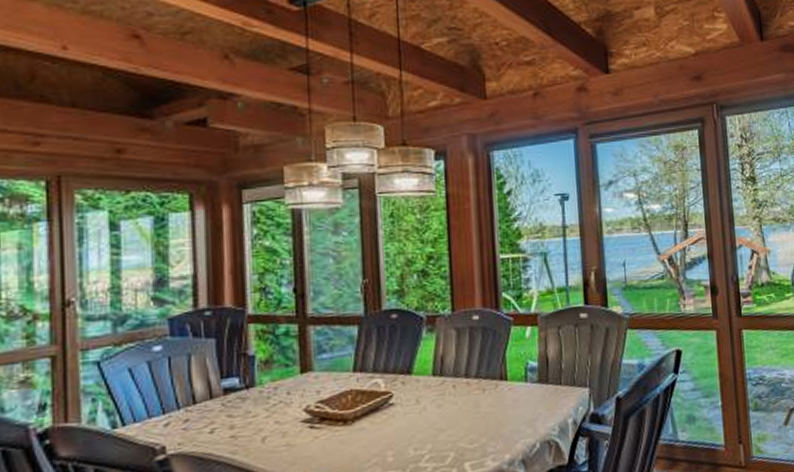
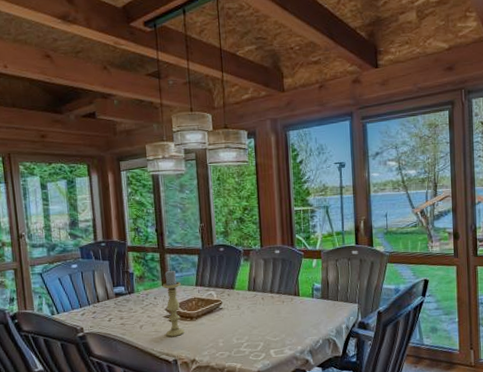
candle holder: none [300,349,334,452] -> present [162,270,185,337]

